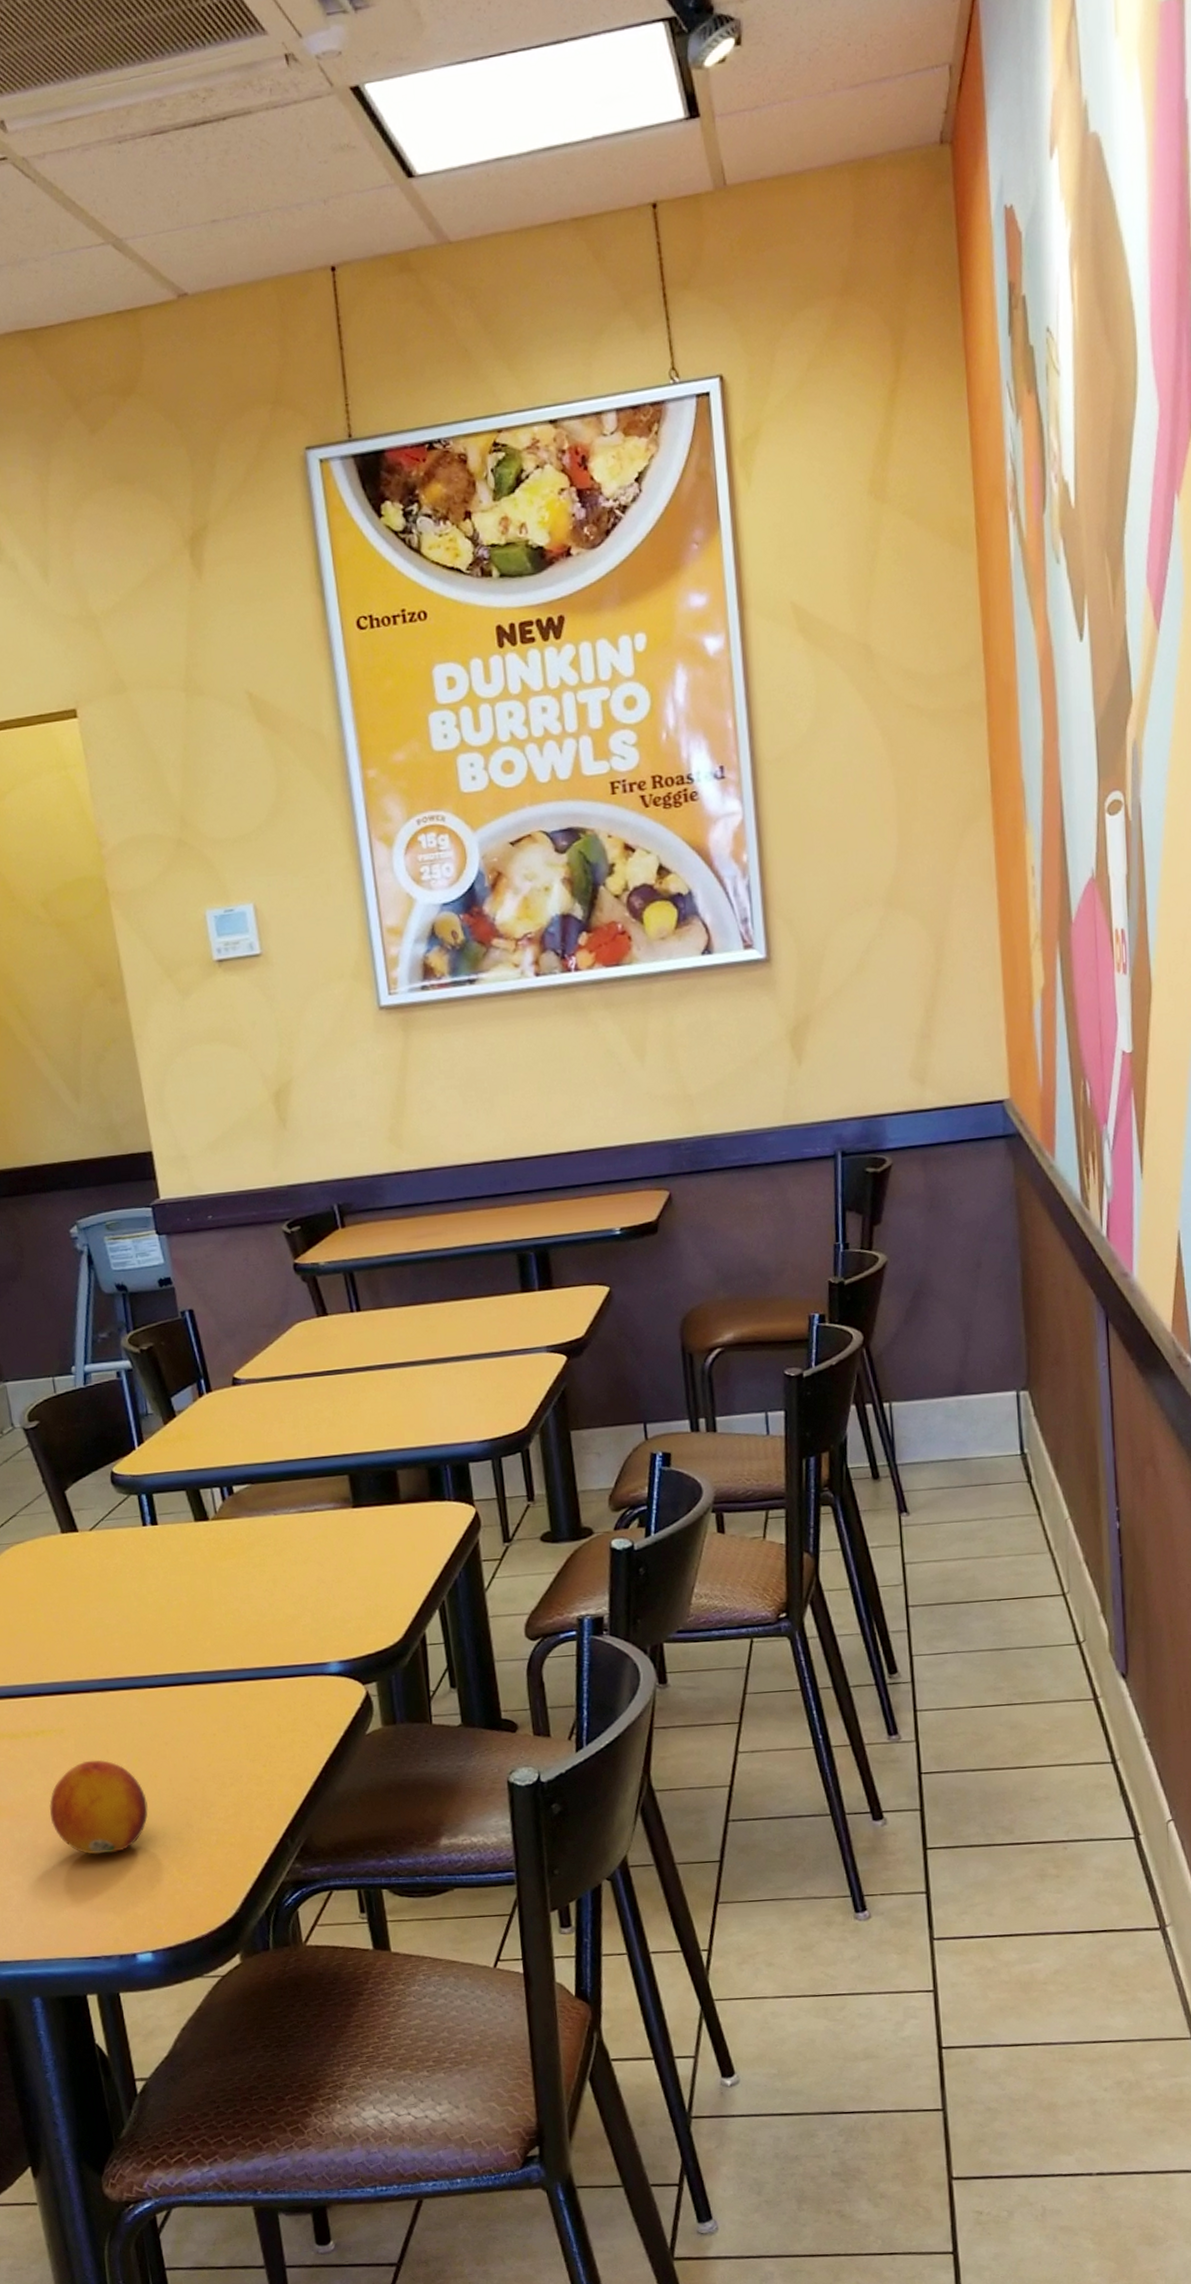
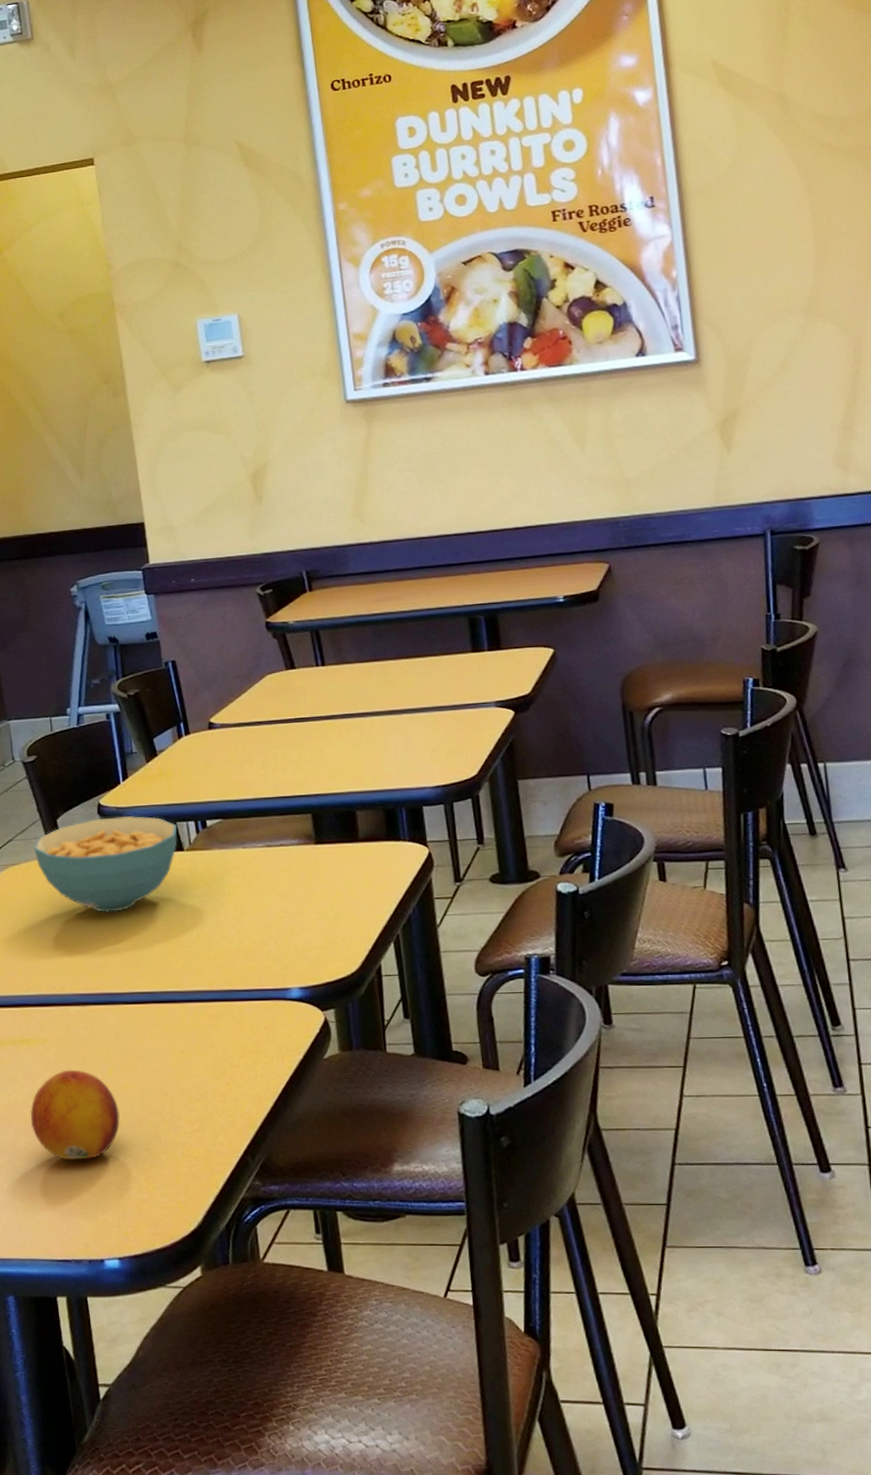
cereal bowl: none [41,1483,201,1591] -> present [34,815,177,913]

